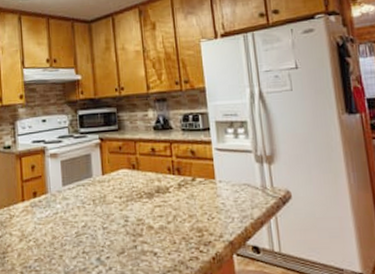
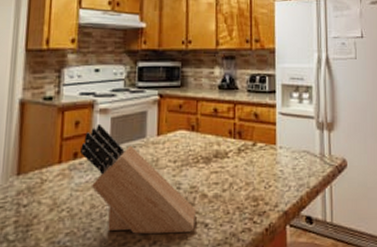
knife block: none [38,166,145,261] -> present [80,123,196,234]

